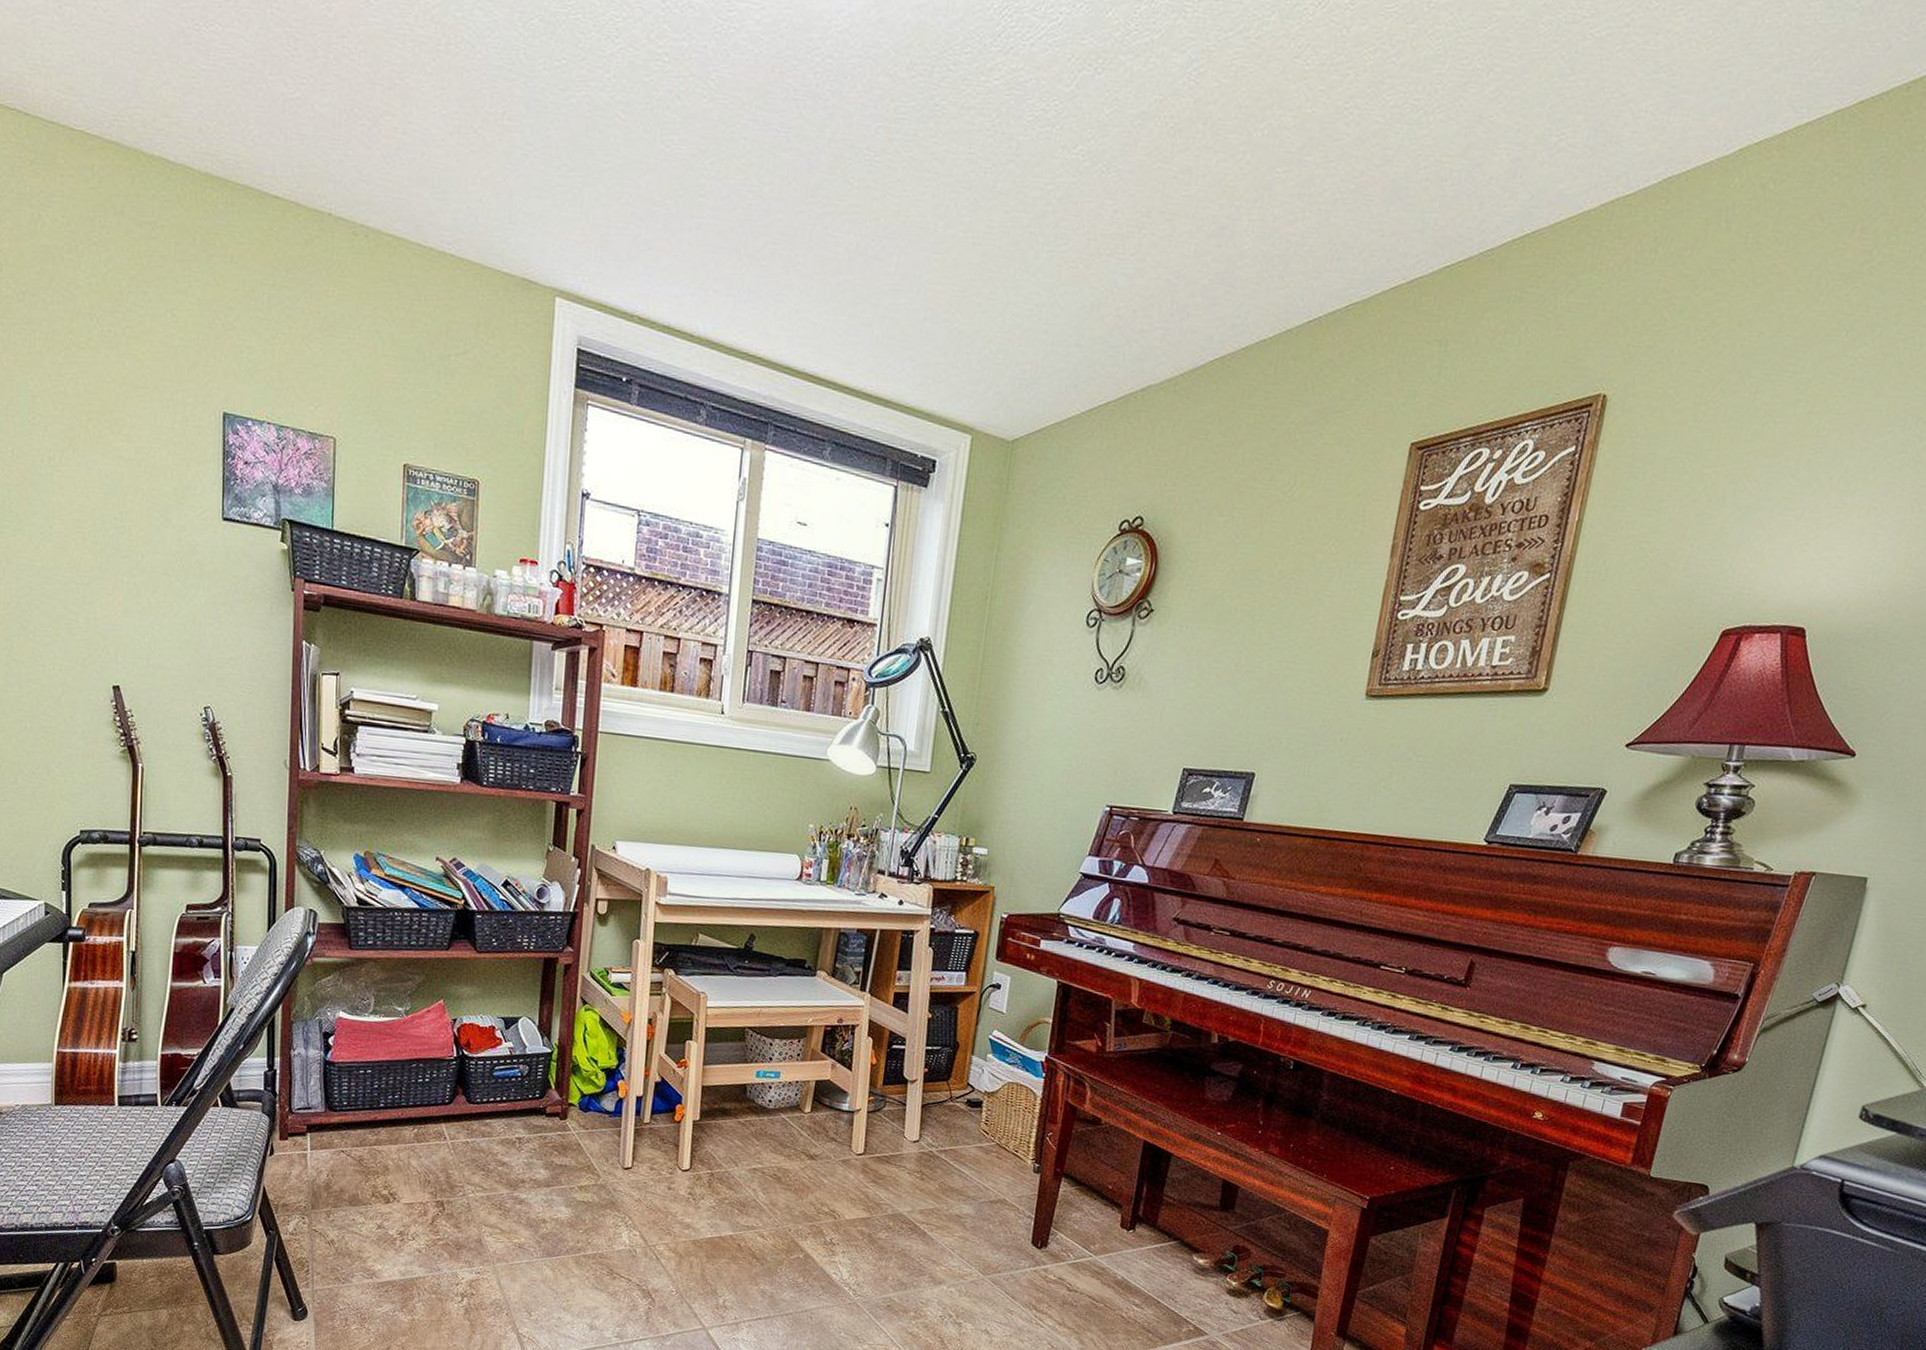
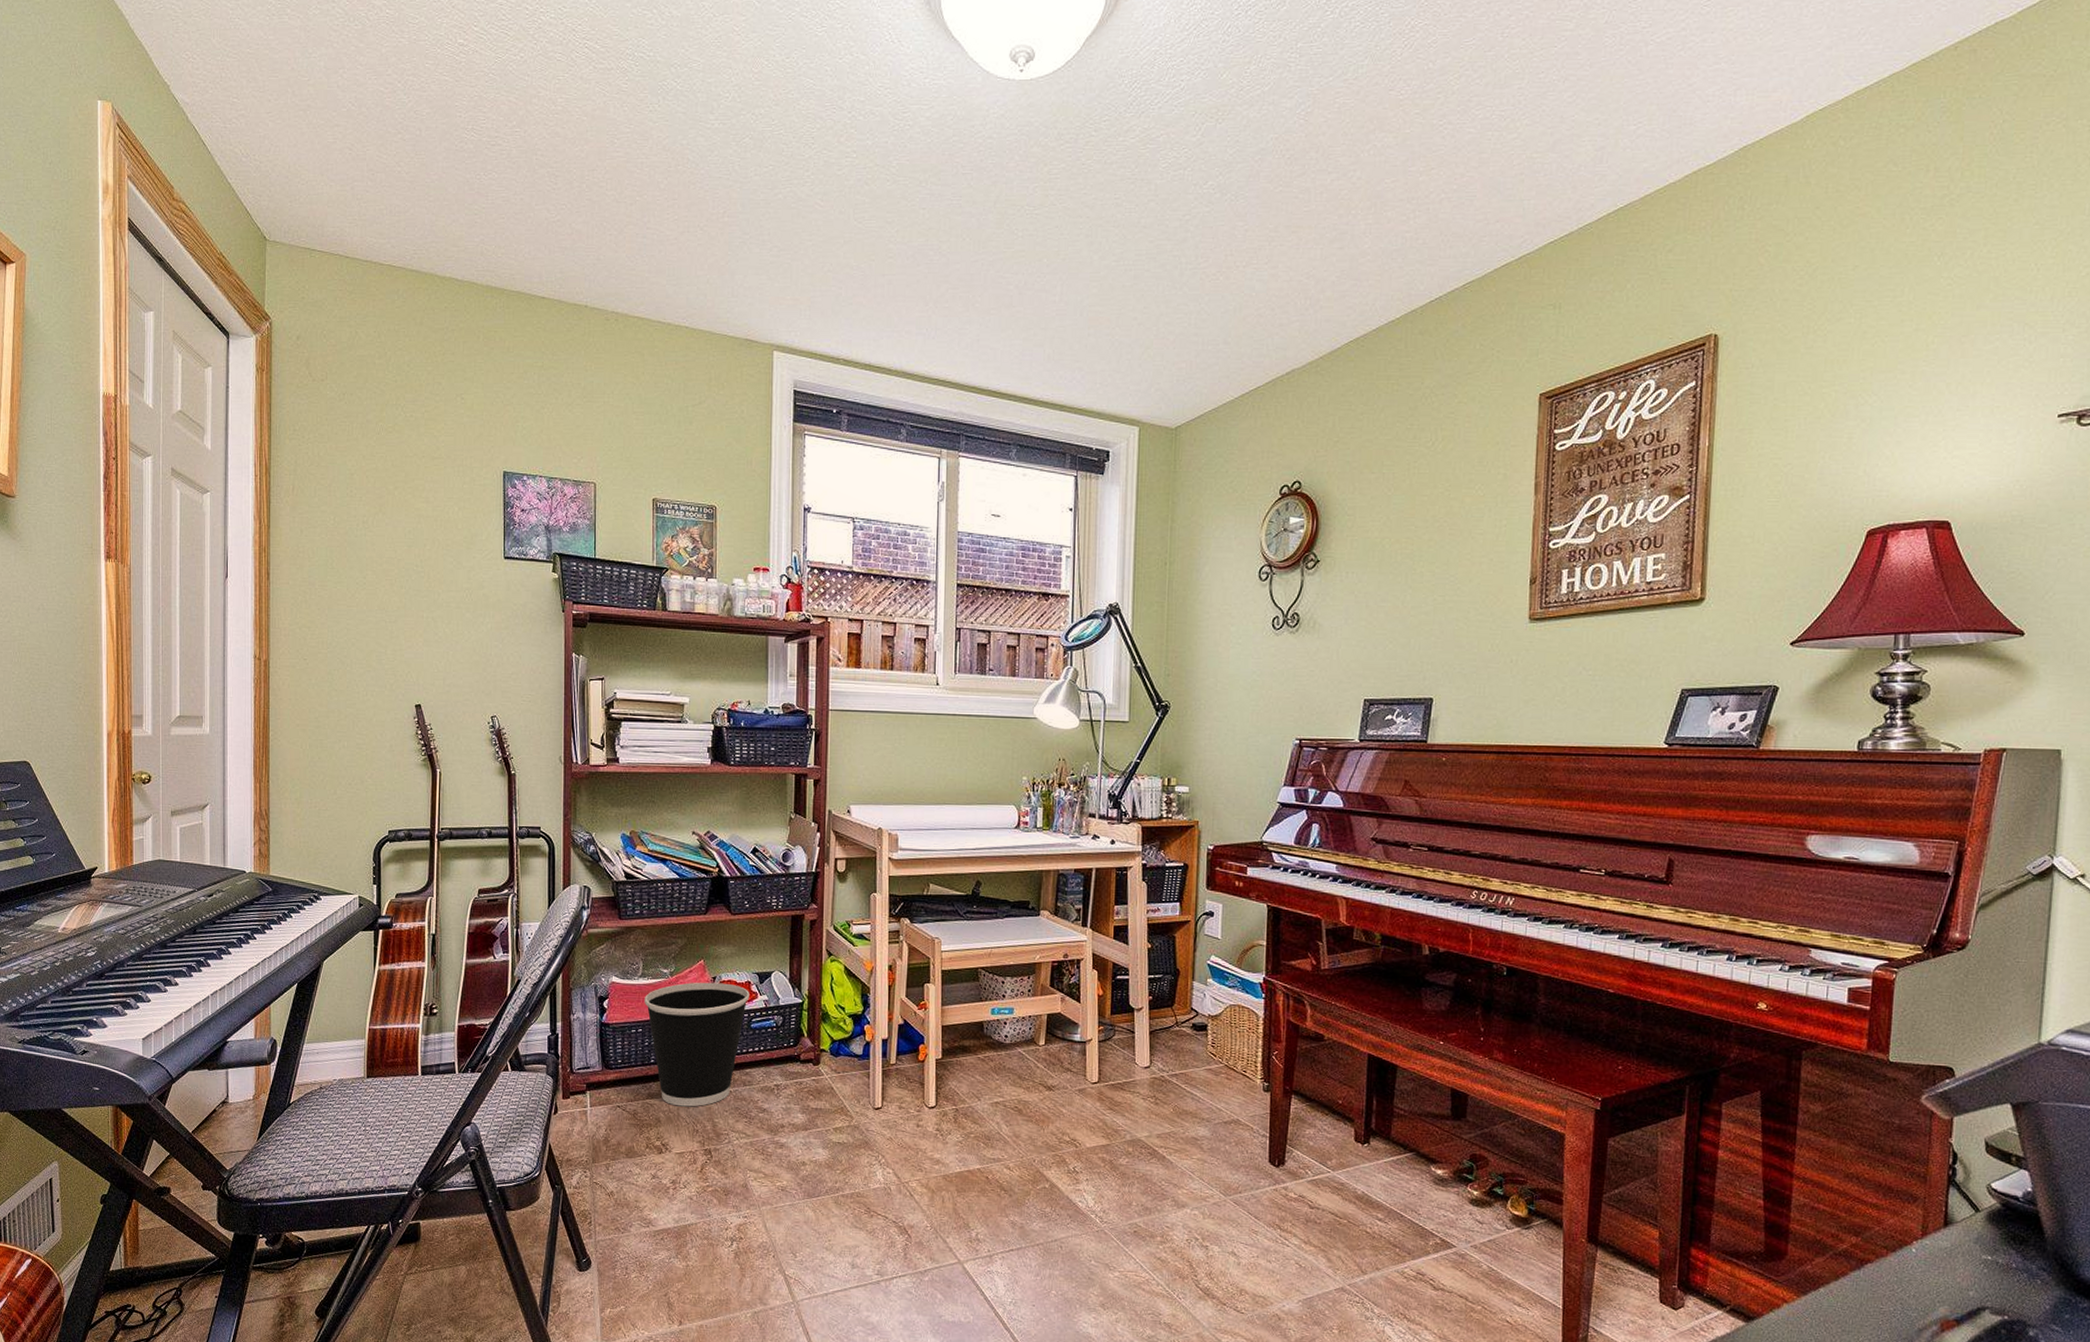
wastebasket: none [375,1023,493,1156] -> present [645,982,750,1107]

